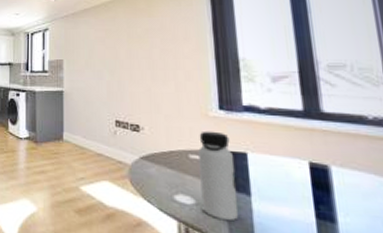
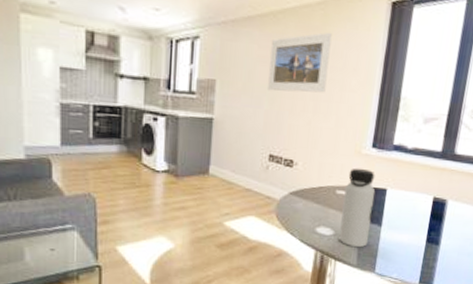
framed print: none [105,11,160,65] -> present [266,32,332,93]

